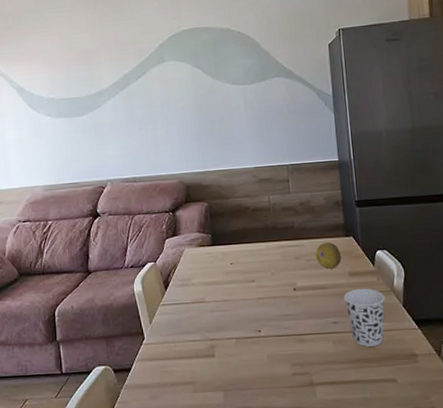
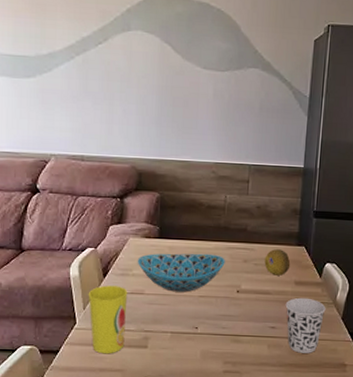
cup: none [152,297,192,368] -> present [88,285,128,354]
bowl: none [194,254,278,297] -> present [137,253,225,293]

